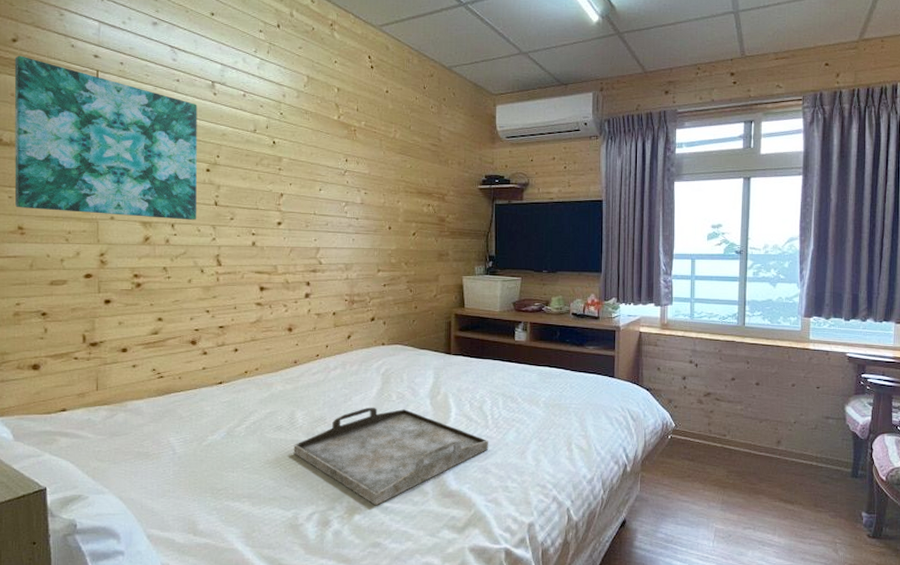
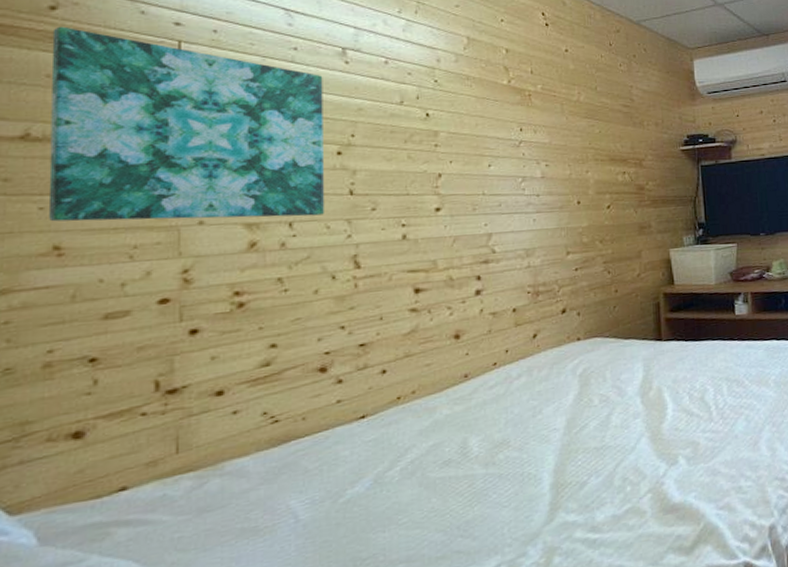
serving tray: present [293,407,489,506] -> none [468,413,715,541]

